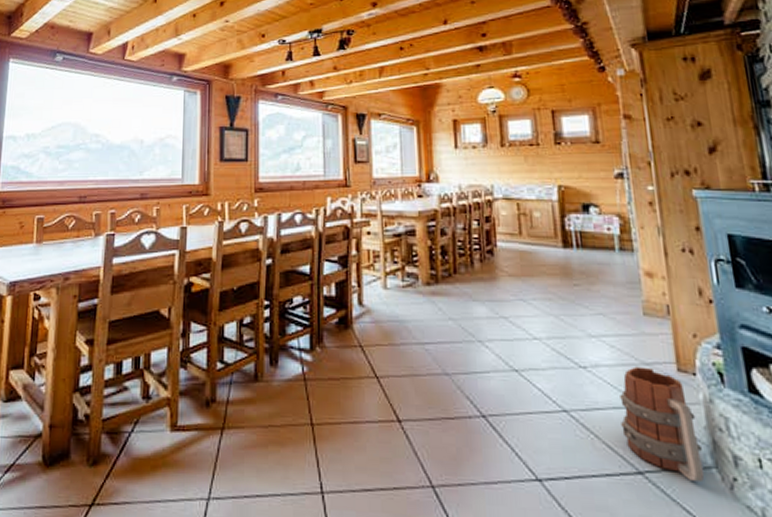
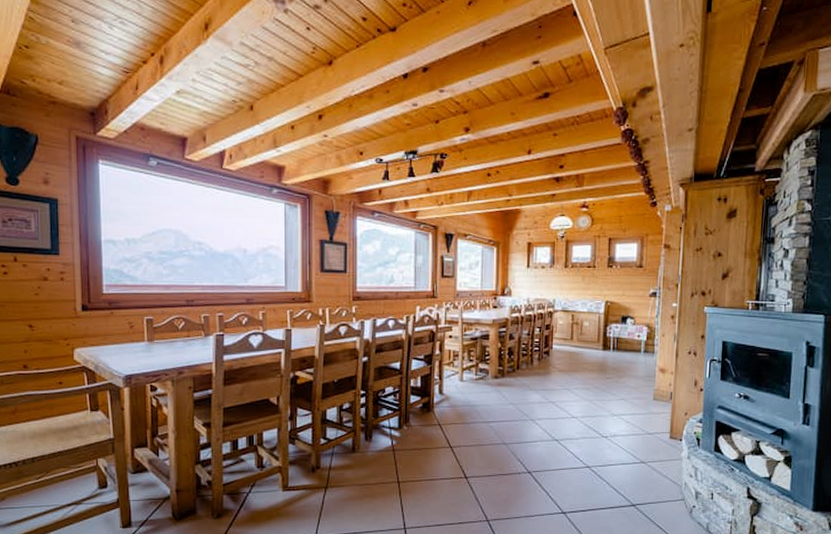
beer mug: present [620,366,705,483] -> none [625,436,676,510]

